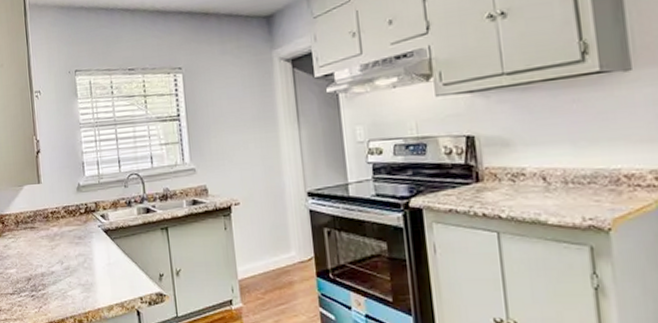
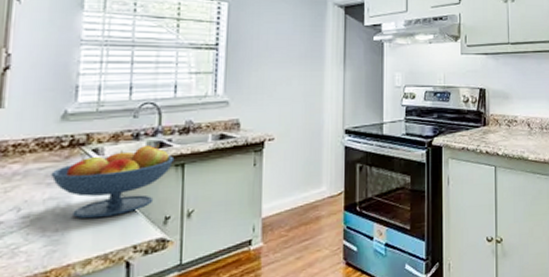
fruit bowl: none [77,210,160,273] -> present [51,144,175,219]

